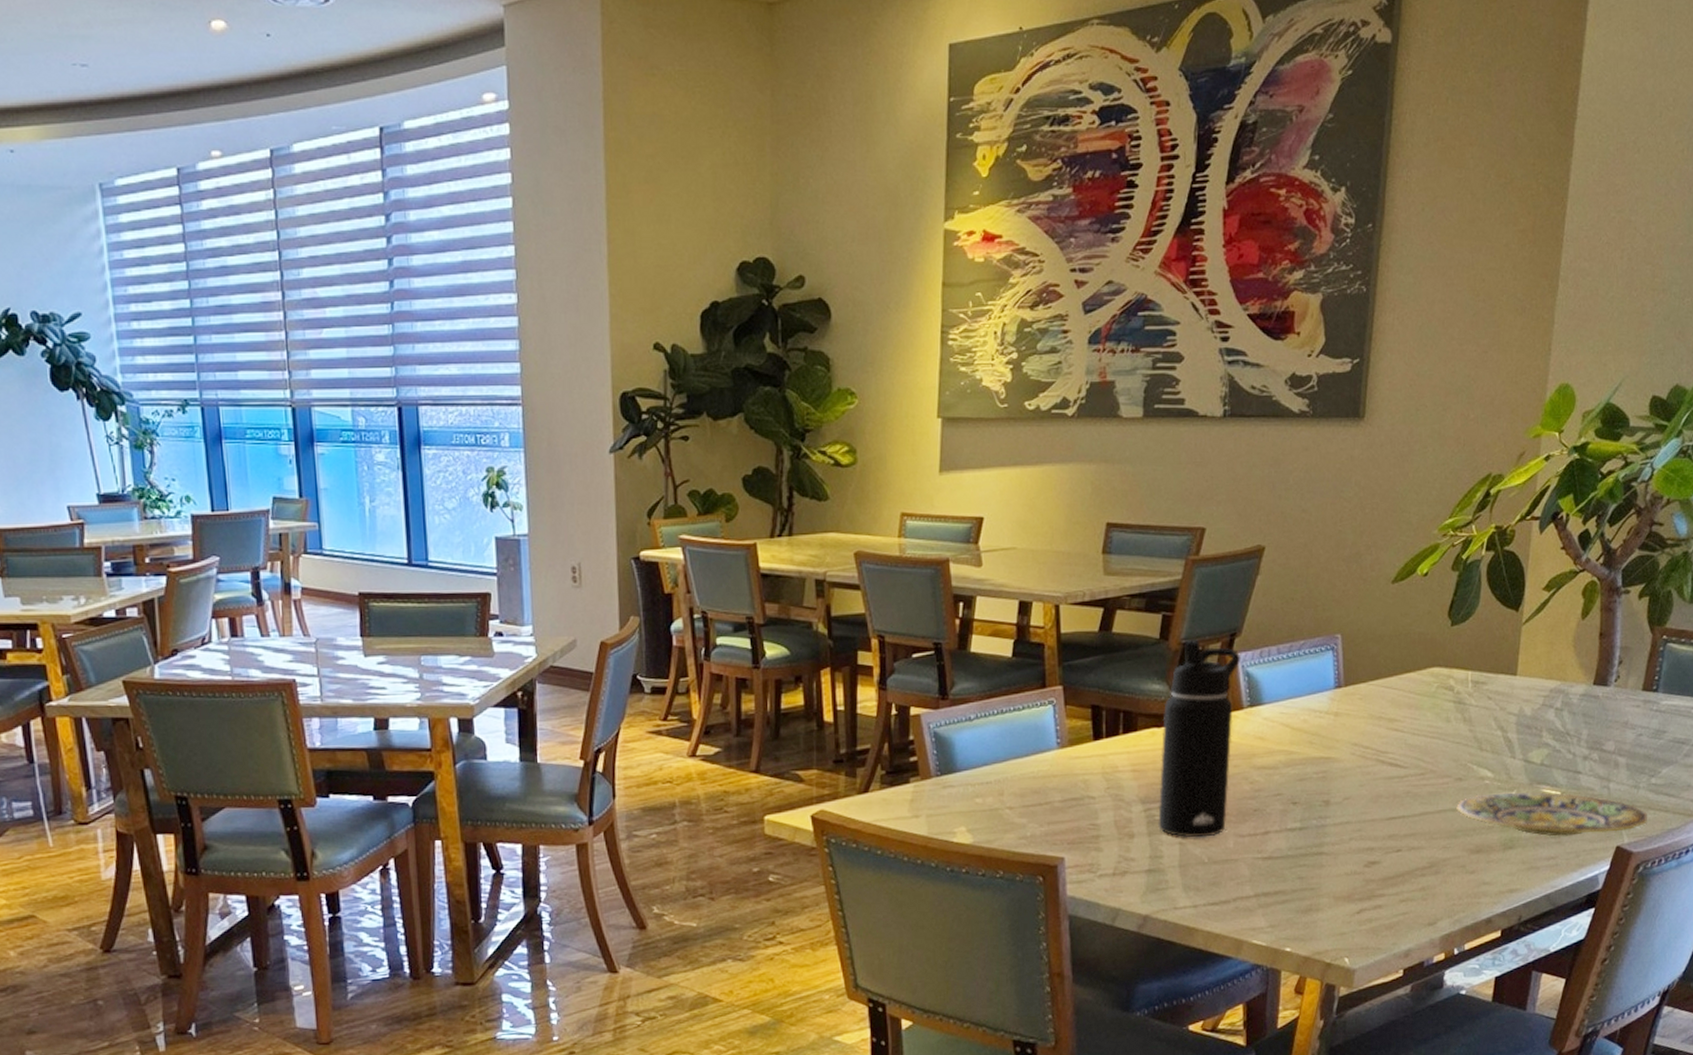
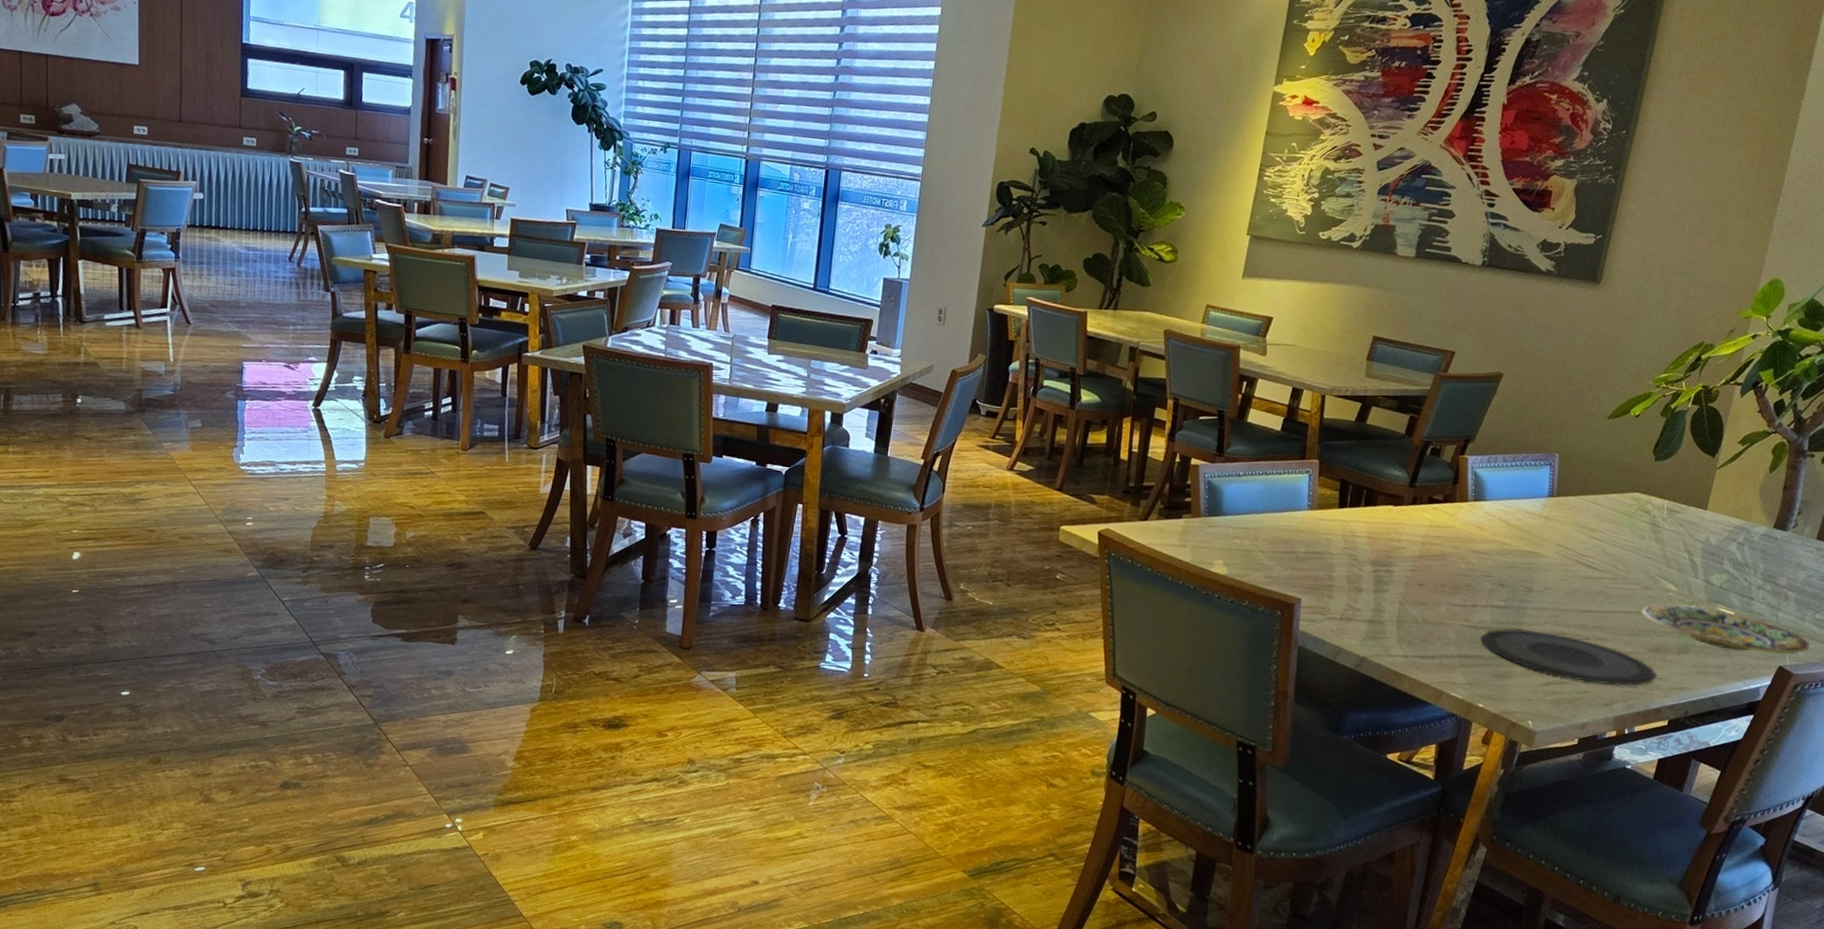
water bottle: present [1158,638,1241,838] -> none [1383,439,1472,601]
plate: none [1278,850,1482,902] -> present [1480,629,1656,686]

